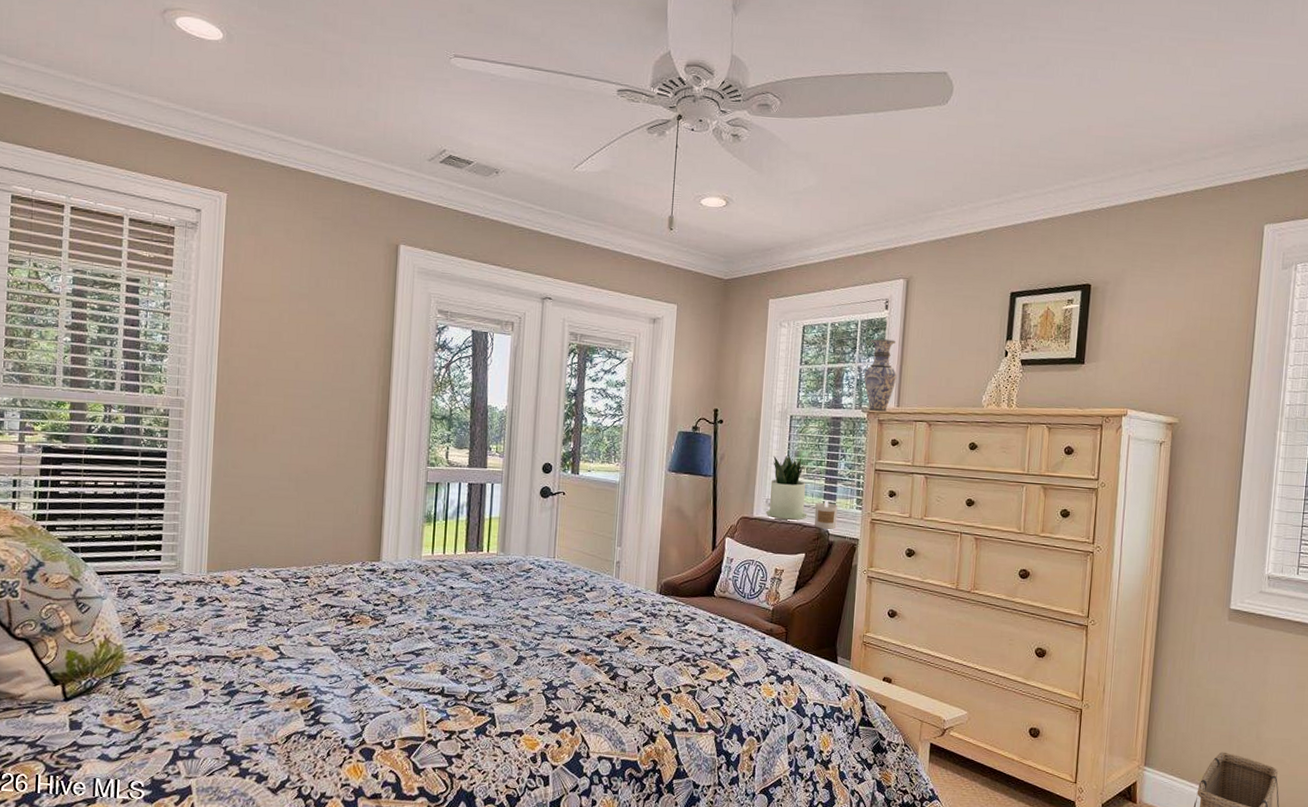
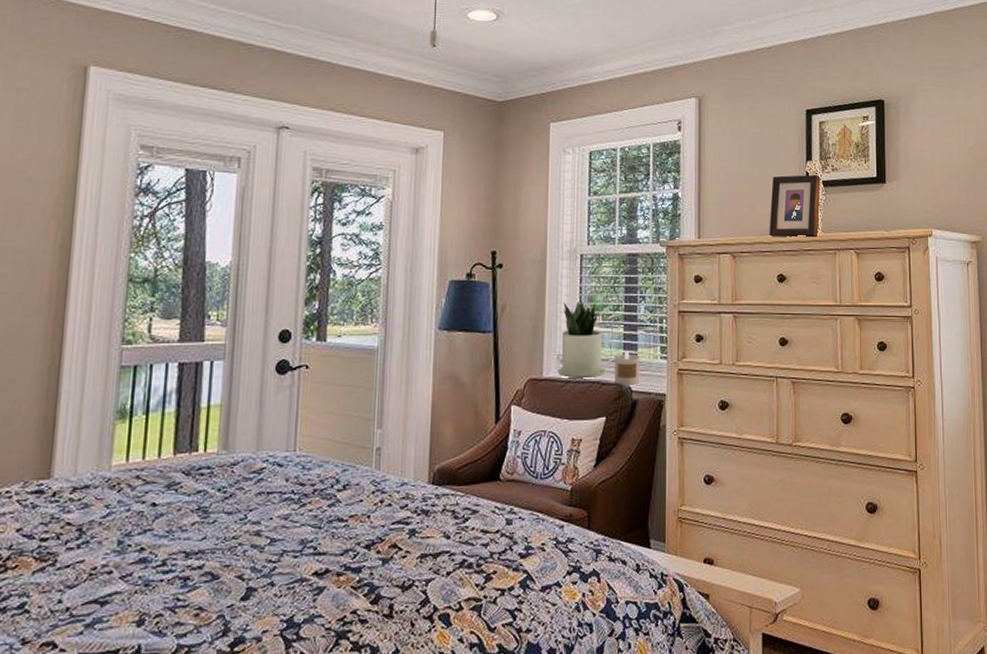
vase: present [864,339,897,412] -> none [660,164,696,244]
picture frame: none [964,353,1019,412] -> present [769,174,821,238]

